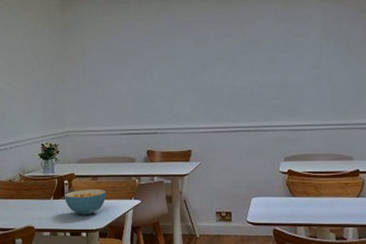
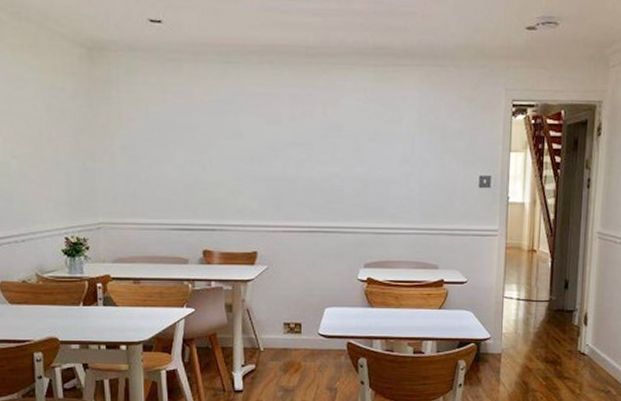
cereal bowl: present [65,189,107,216] -> none [98,294,152,326]

